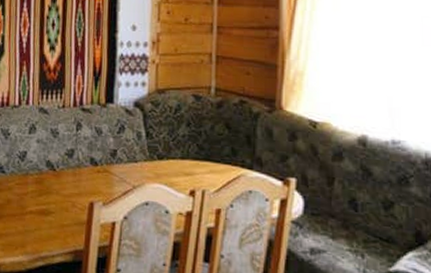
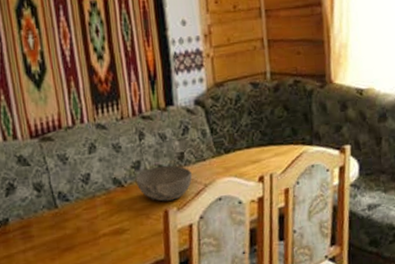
bowl: none [67,158,122,195] -> present [135,165,192,202]

